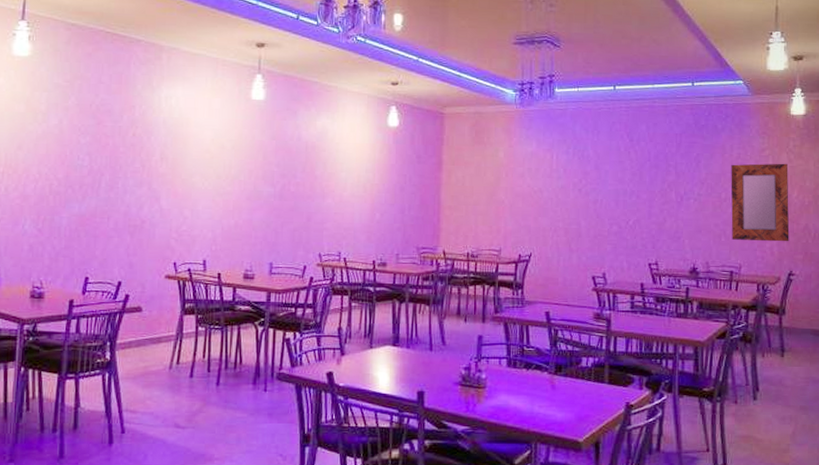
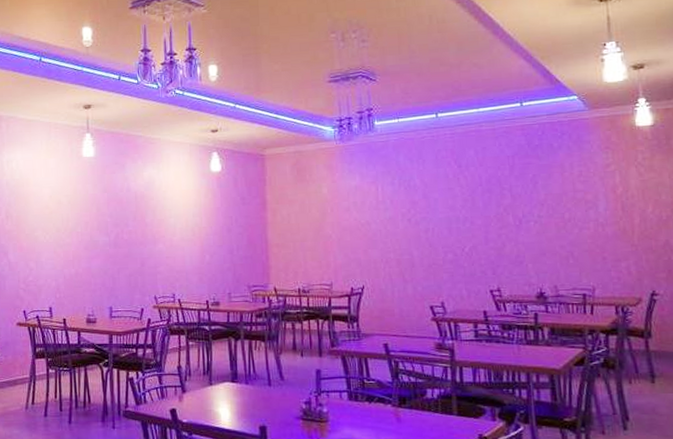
home mirror: present [731,163,790,242] -> none [573,177,648,261]

